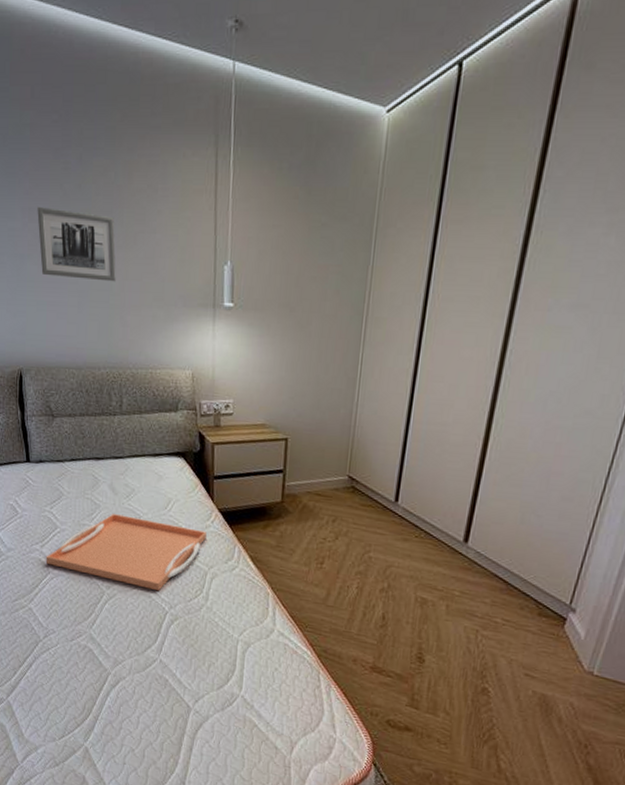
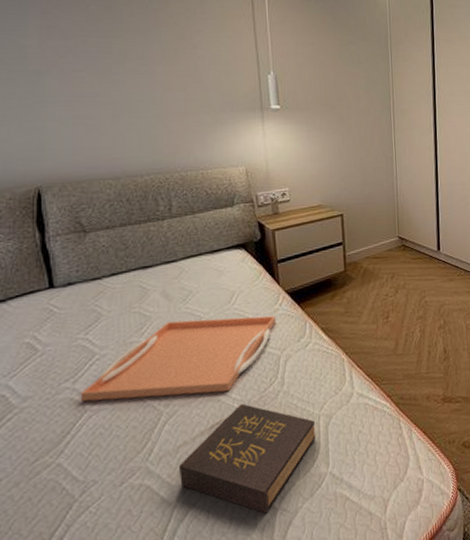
wall art: present [37,207,116,282] -> none [57,26,156,93]
hardback book: none [114,605,233,709] -> present [178,403,316,514]

